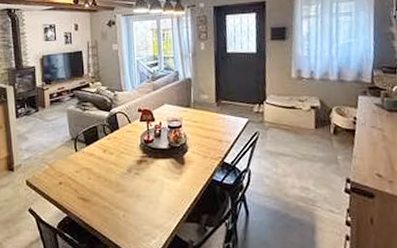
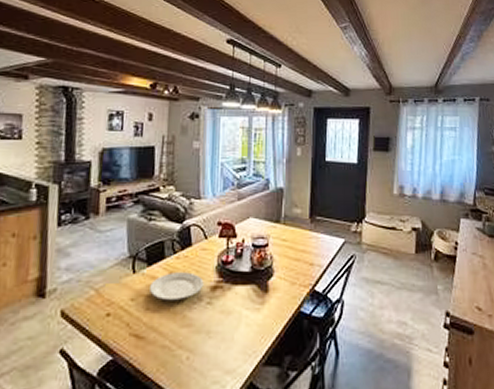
plate: none [90,150,131,173] -> present [150,272,204,301]

